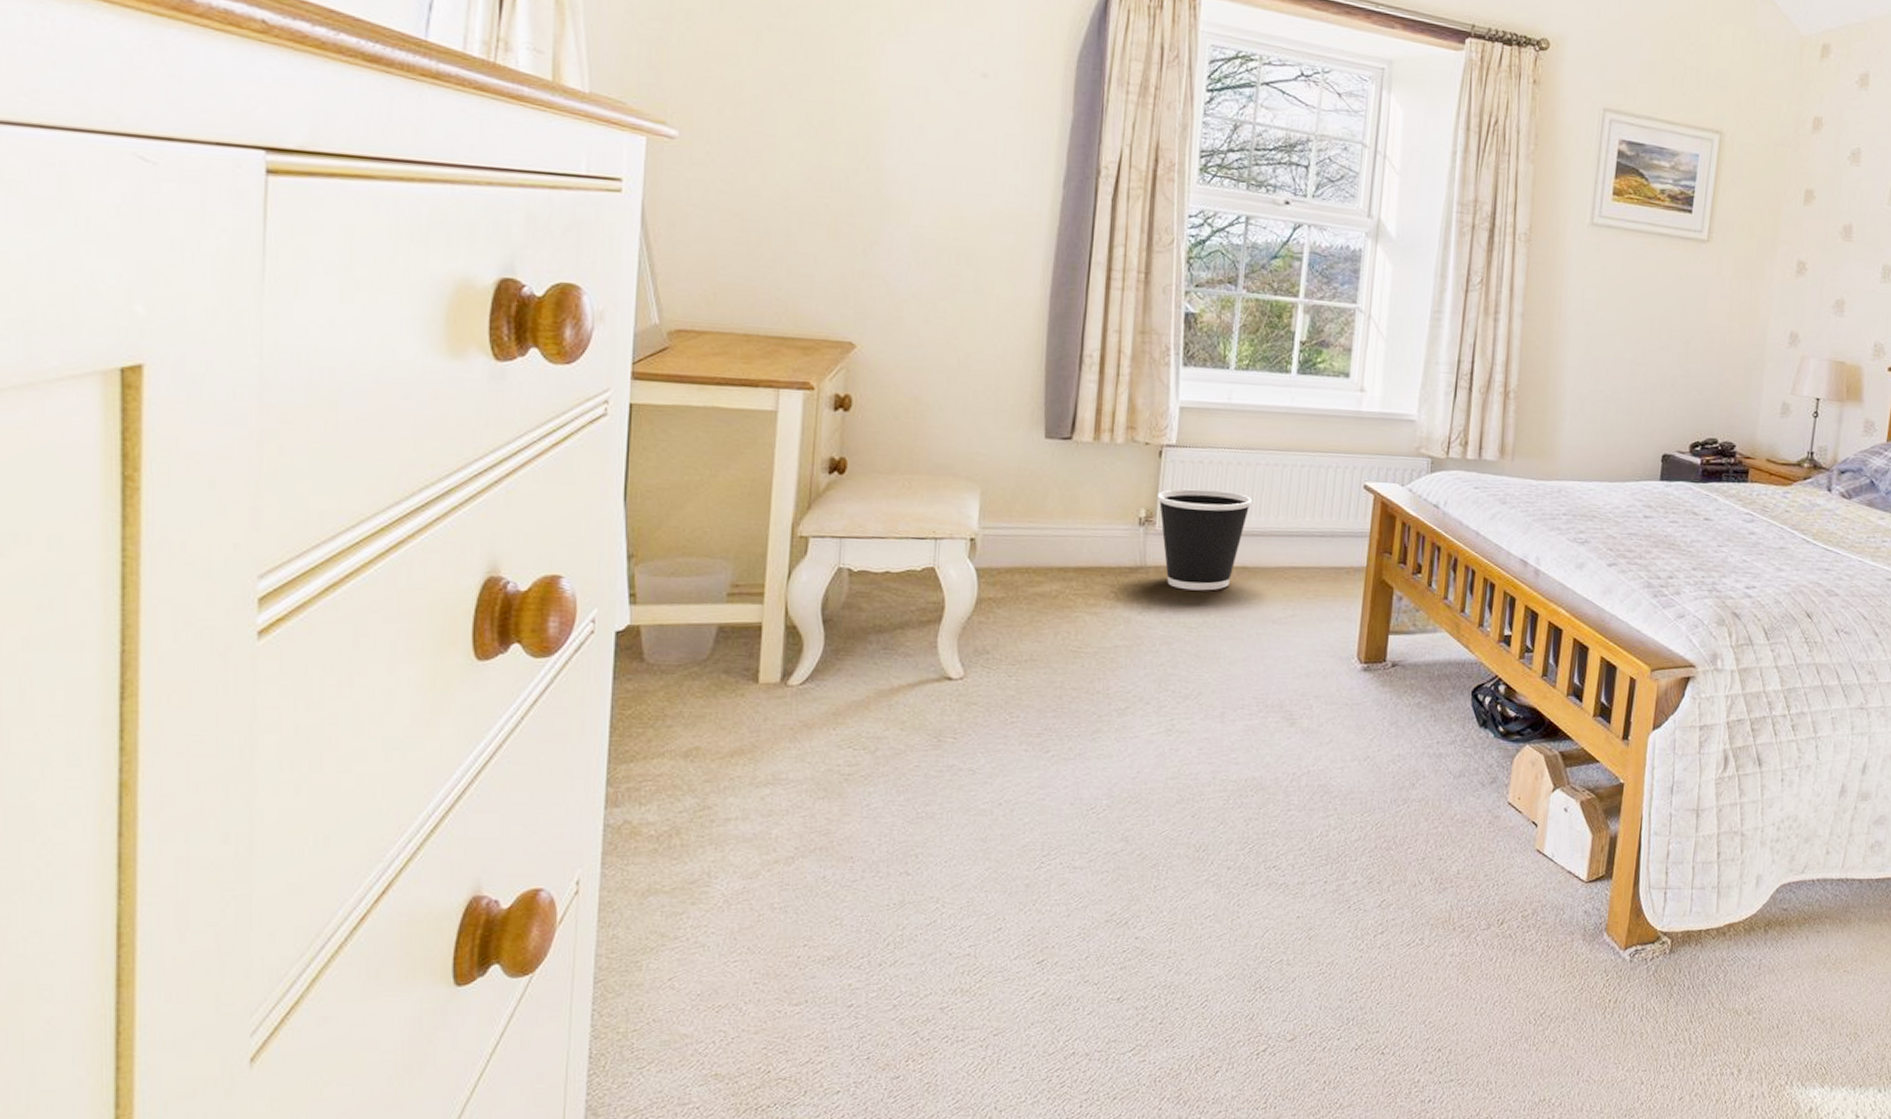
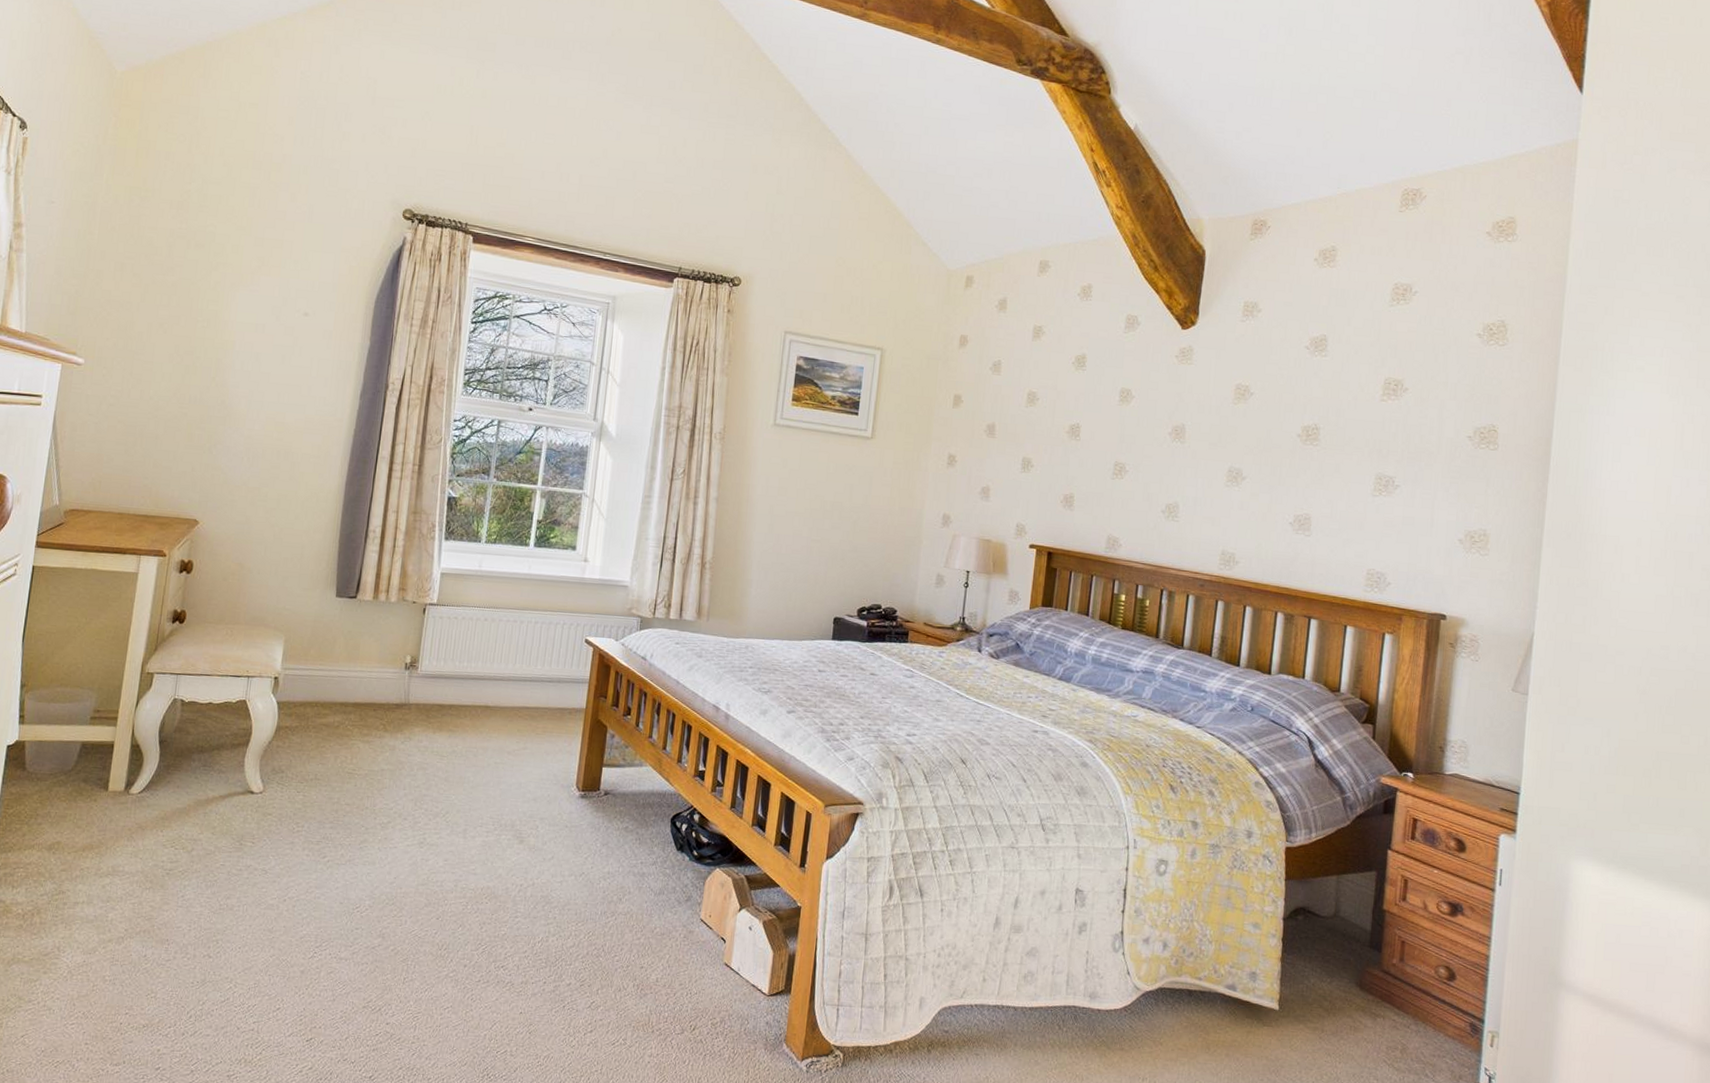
wastebasket: present [1157,488,1253,591] -> none [420,640,496,726]

